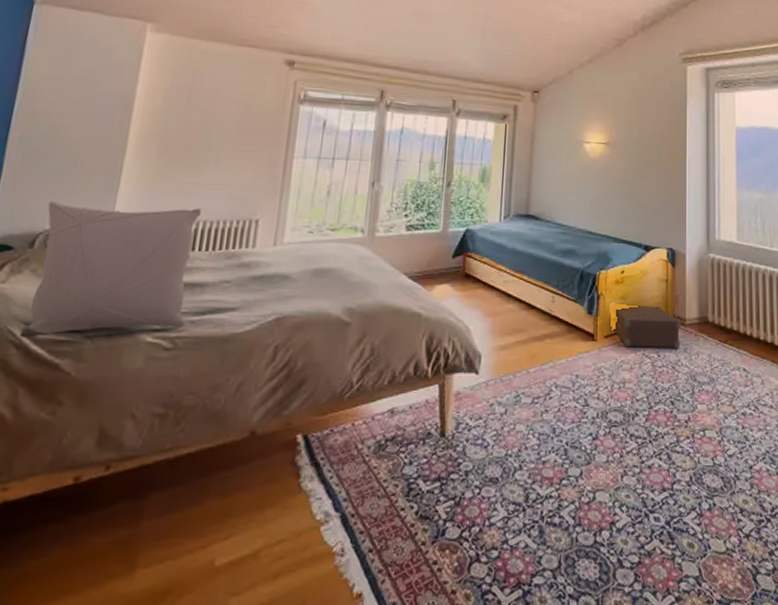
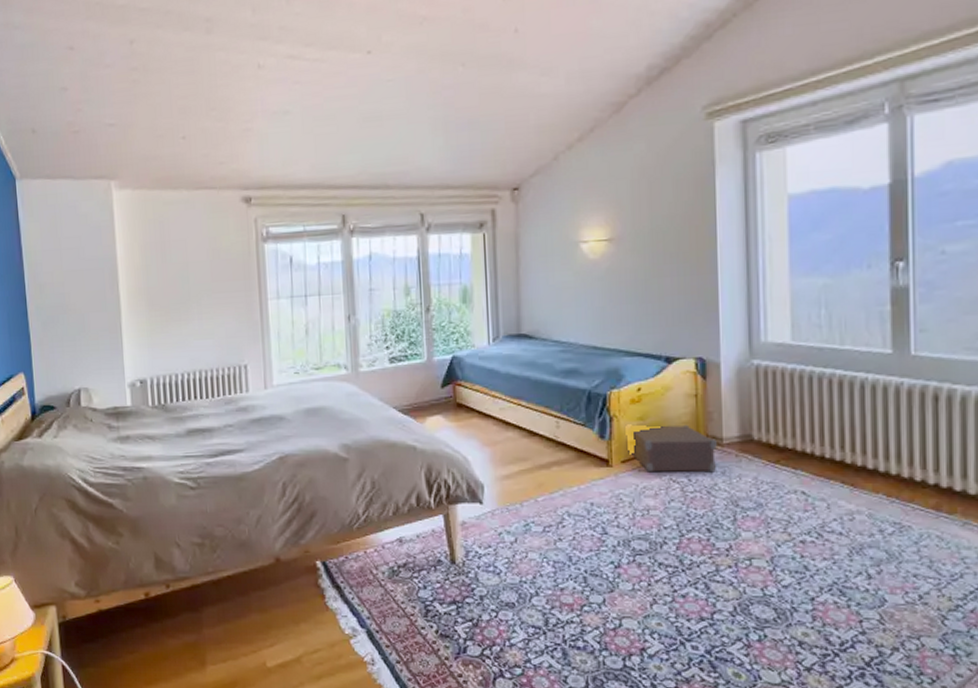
pillow: present [19,201,201,338] -> none [72,359,203,482]

